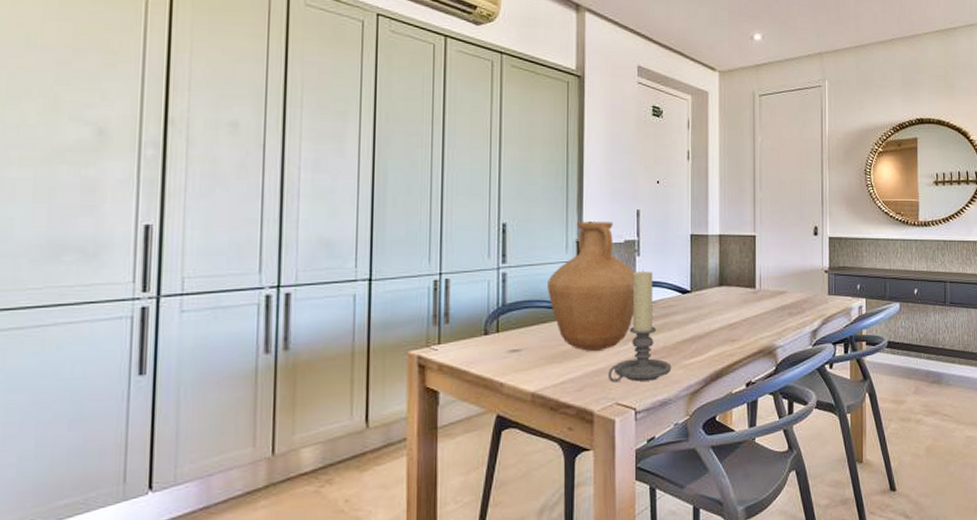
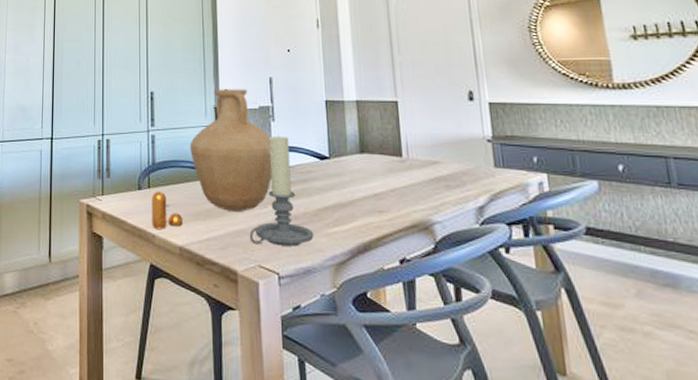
pepper shaker: none [500,335,536,376] -> present [151,191,183,229]

